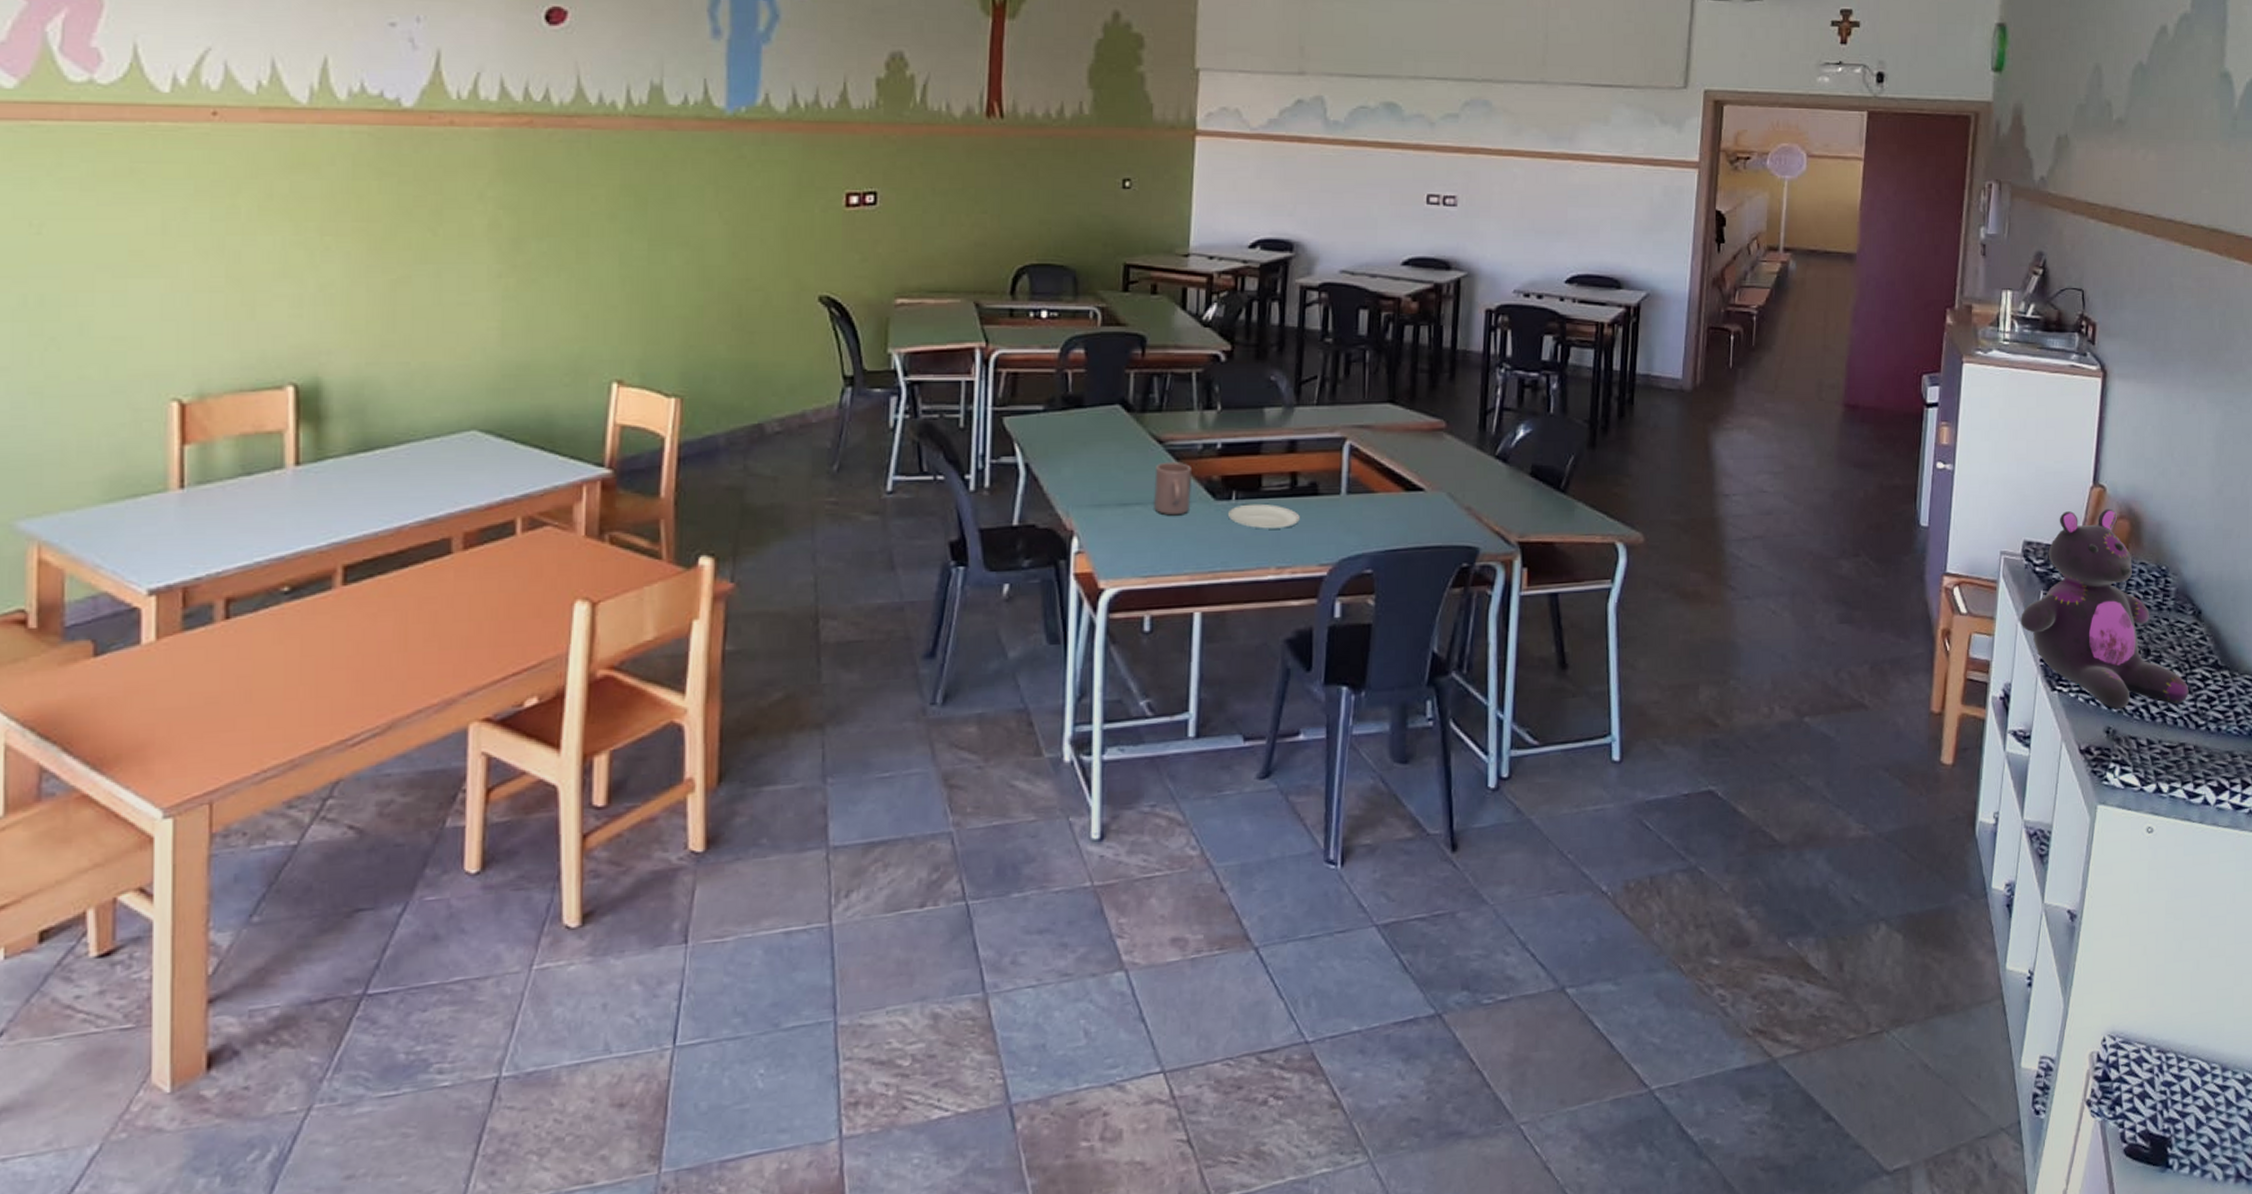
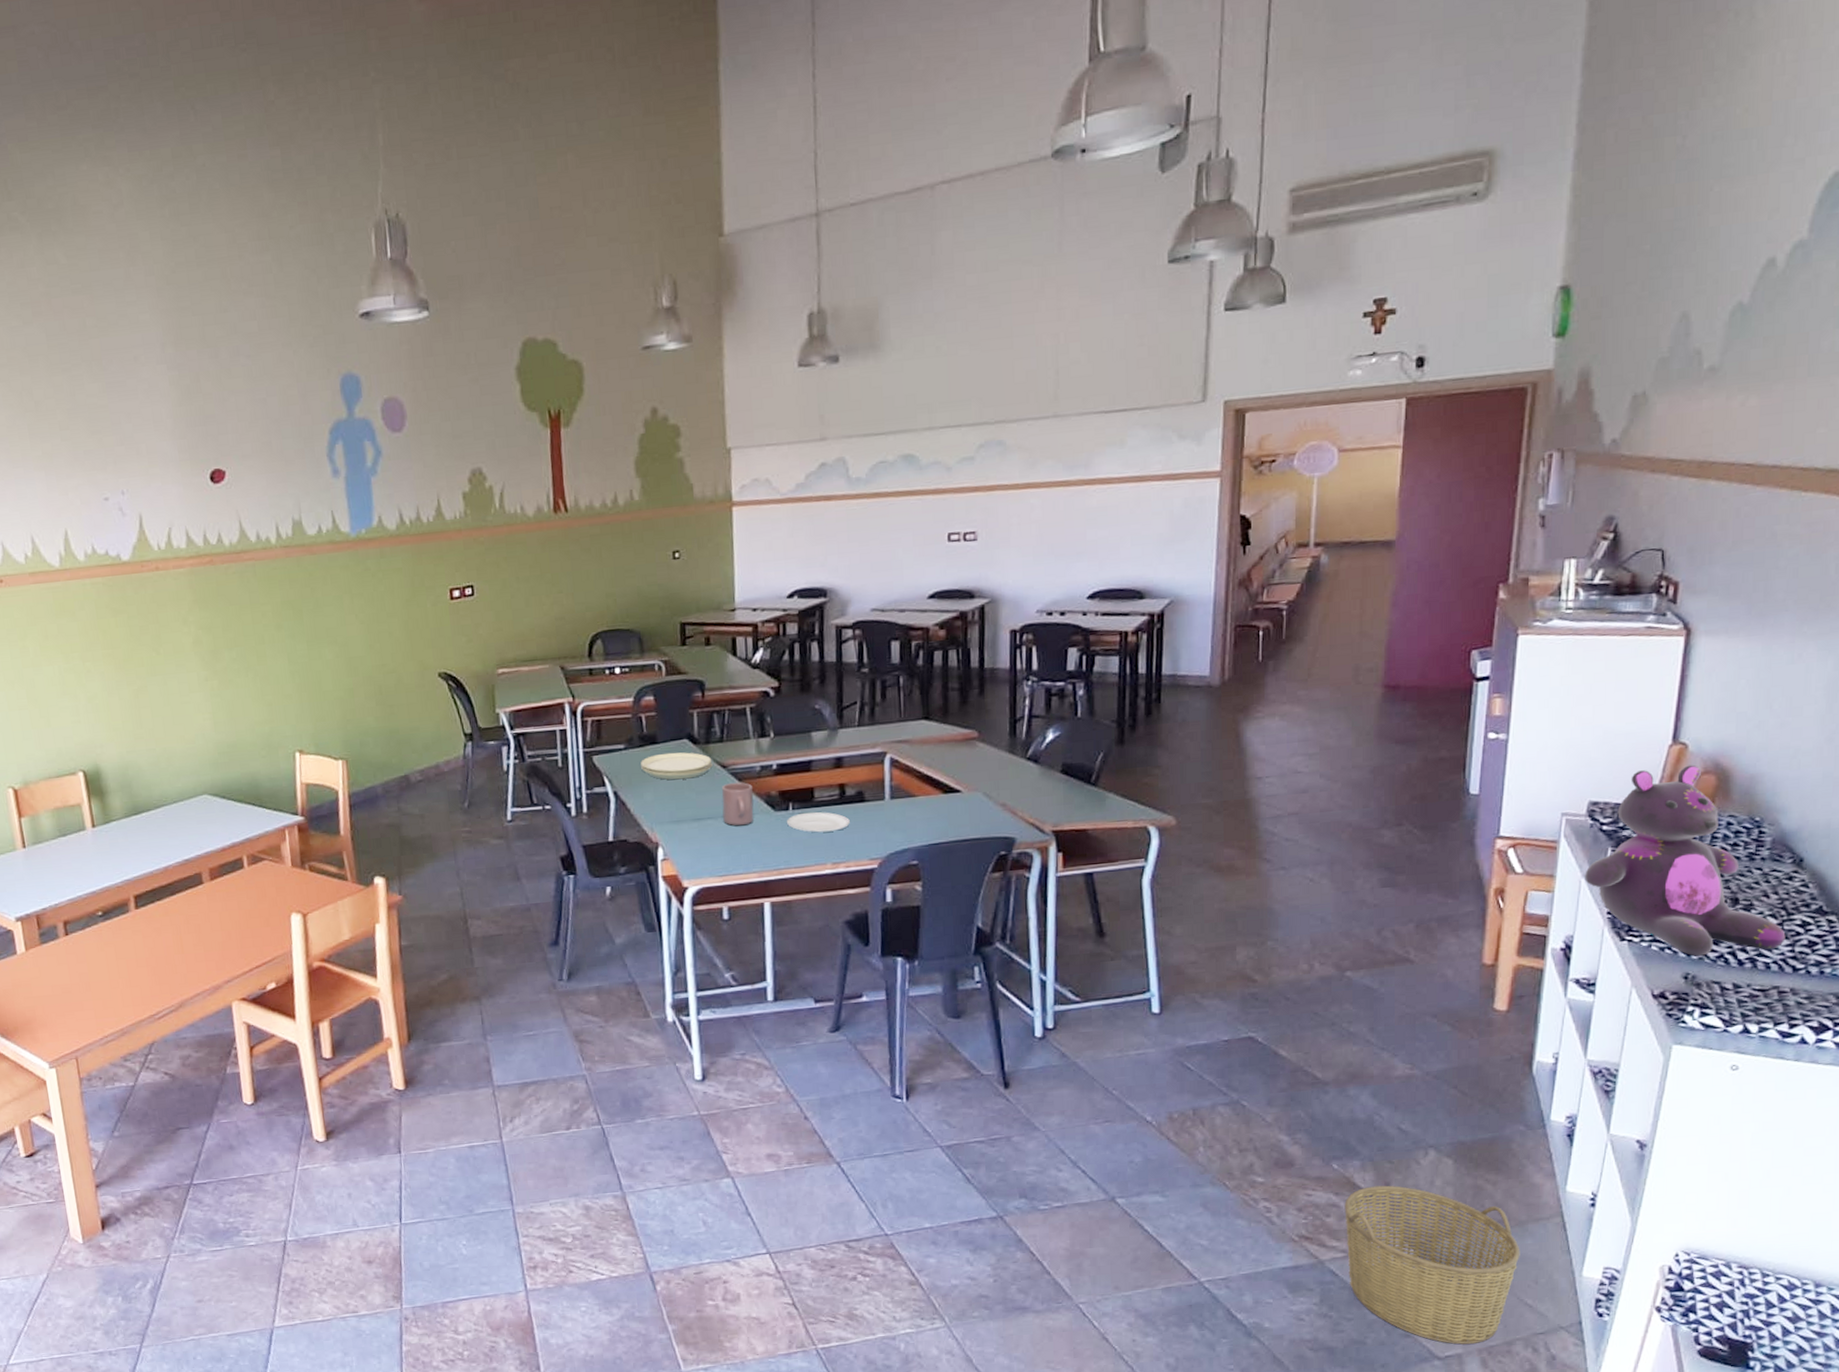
plate: none [1061,419,1147,454] -> present [641,752,713,780]
basket: none [1798,966,1965,1155] -> present [1344,1185,1520,1345]

